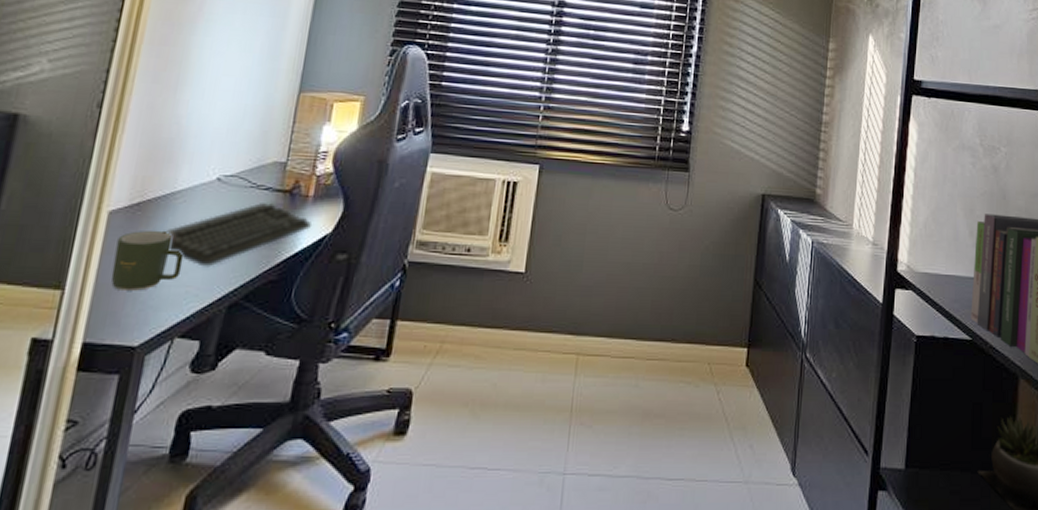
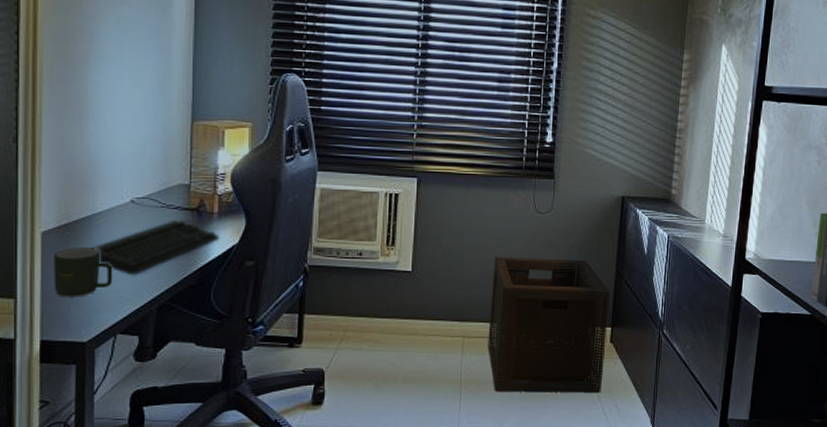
storage basket: none [605,259,748,430] -> present [488,257,611,394]

